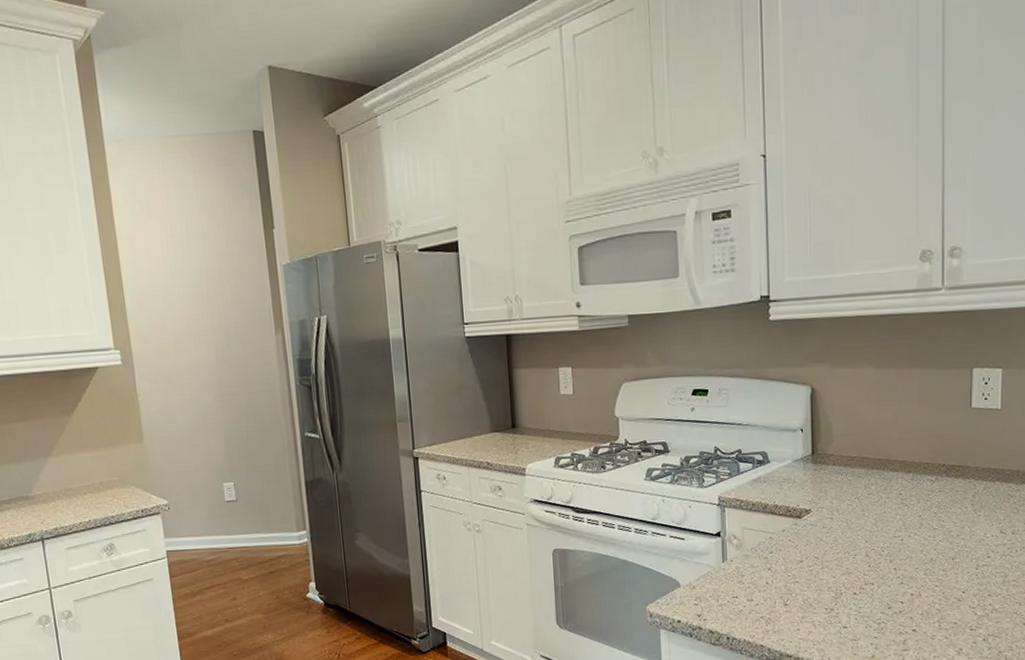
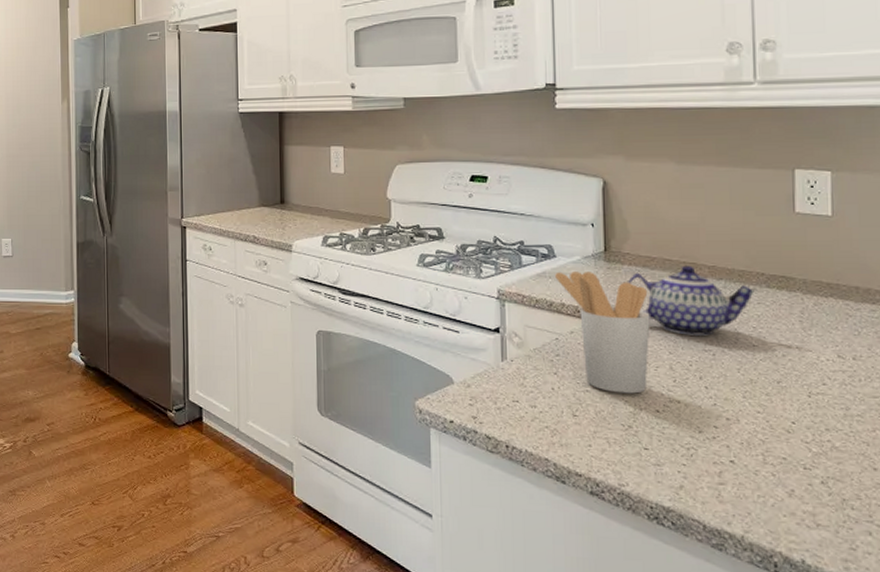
utensil holder: none [769,474,850,581] -> present [555,271,650,394]
teapot: none [832,462,936,525] -> present [628,265,755,336]

